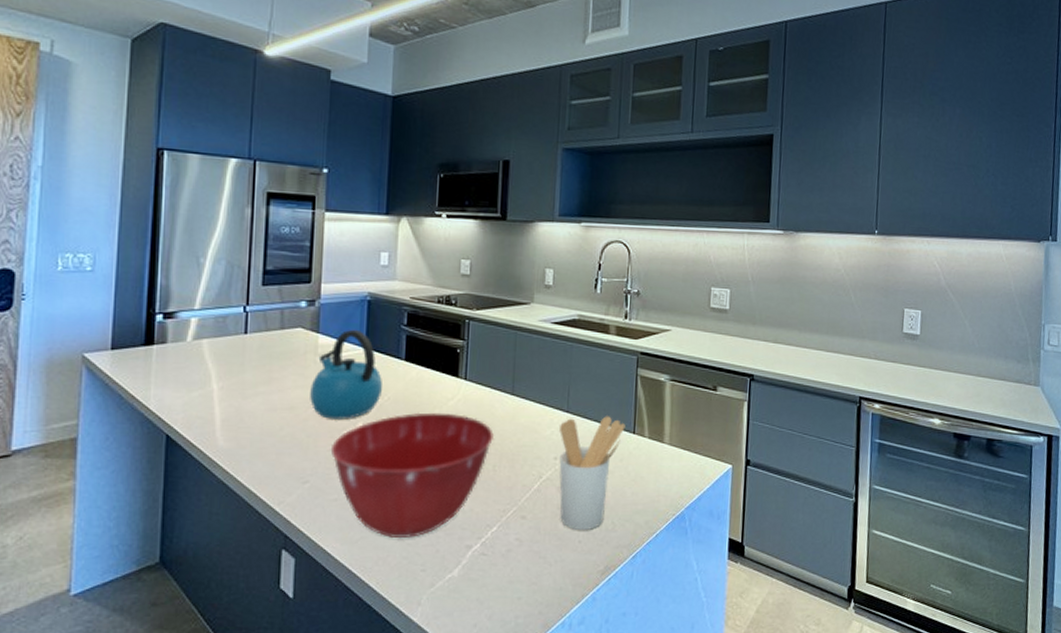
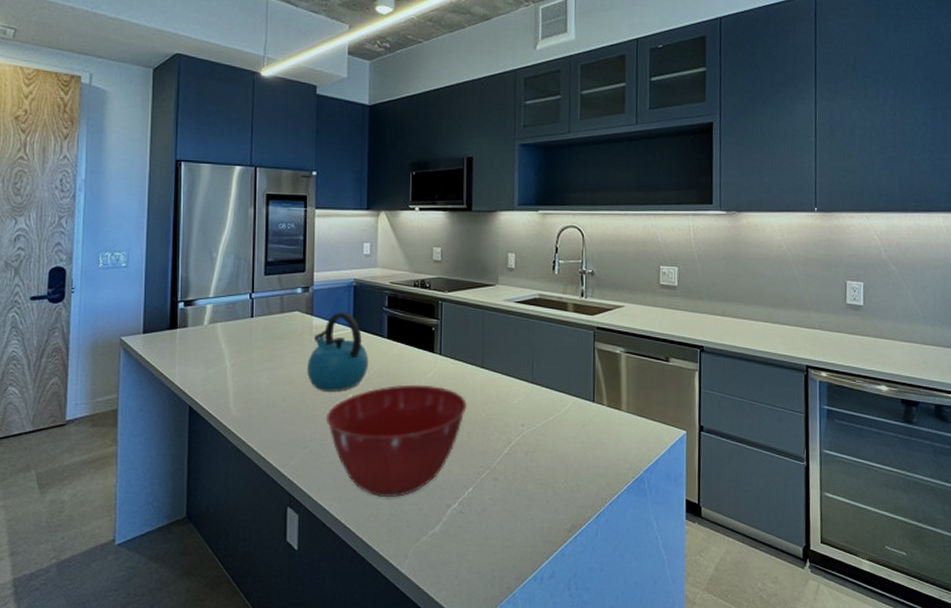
utensil holder: present [559,416,626,531] -> none [526,386,586,492]

